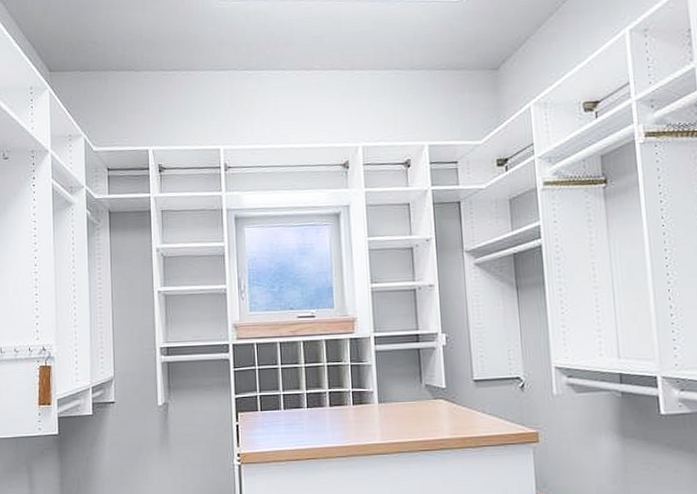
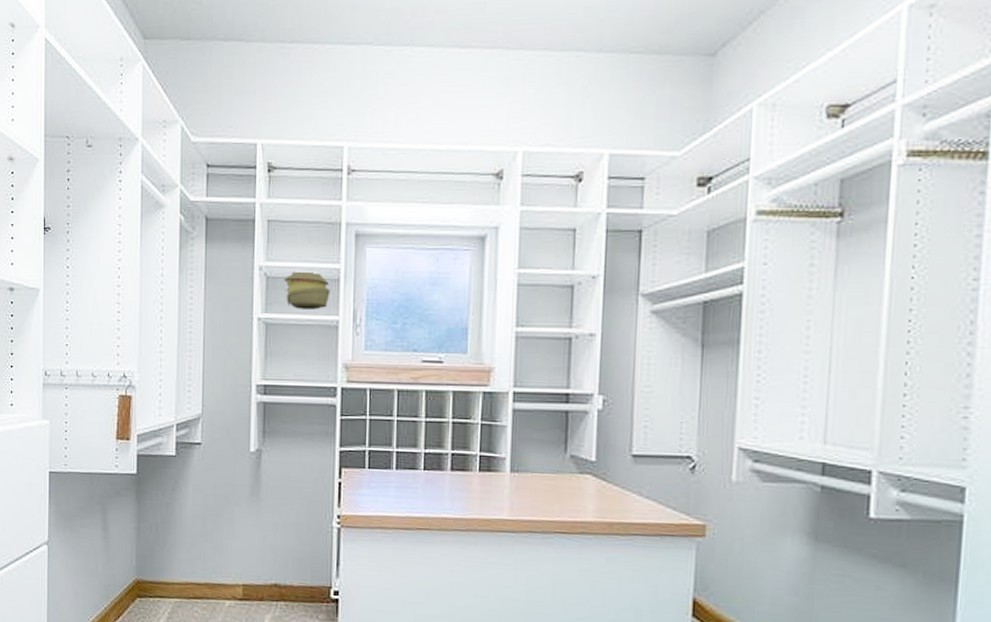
hat: none [177,249,218,282] -> present [283,271,330,310]

